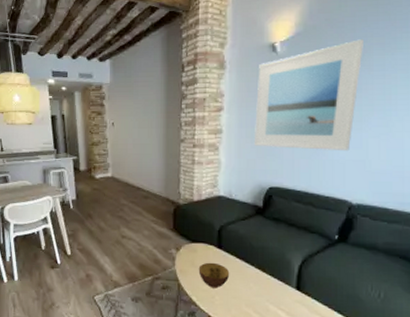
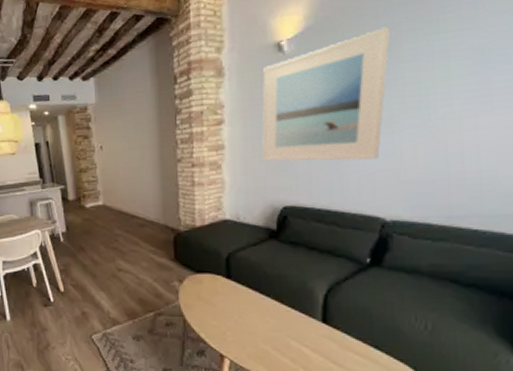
bowl: present [198,262,230,289] -> none [205,294,243,324]

